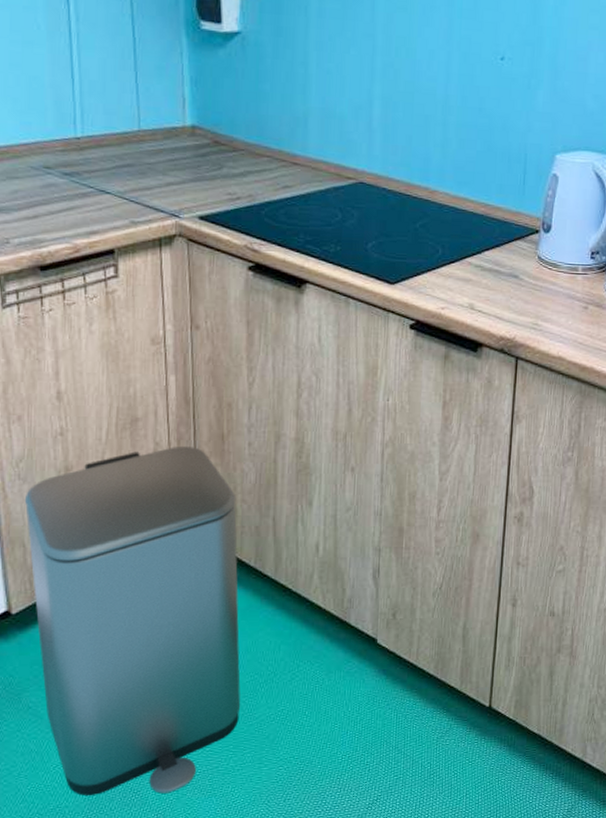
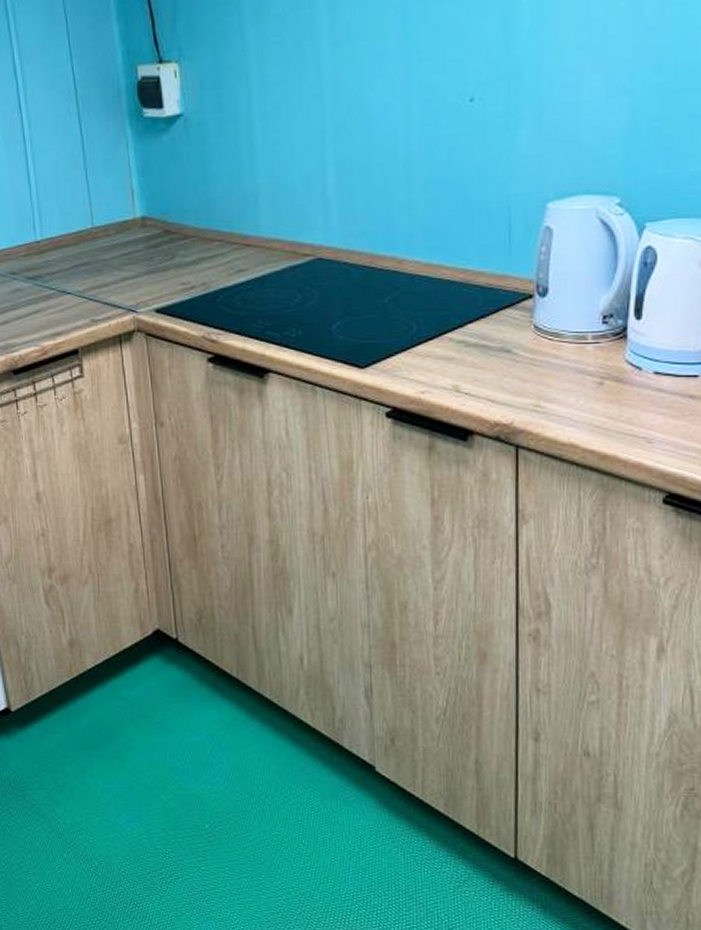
pedal bin: present [24,445,241,795] -> none [14,547,234,910]

